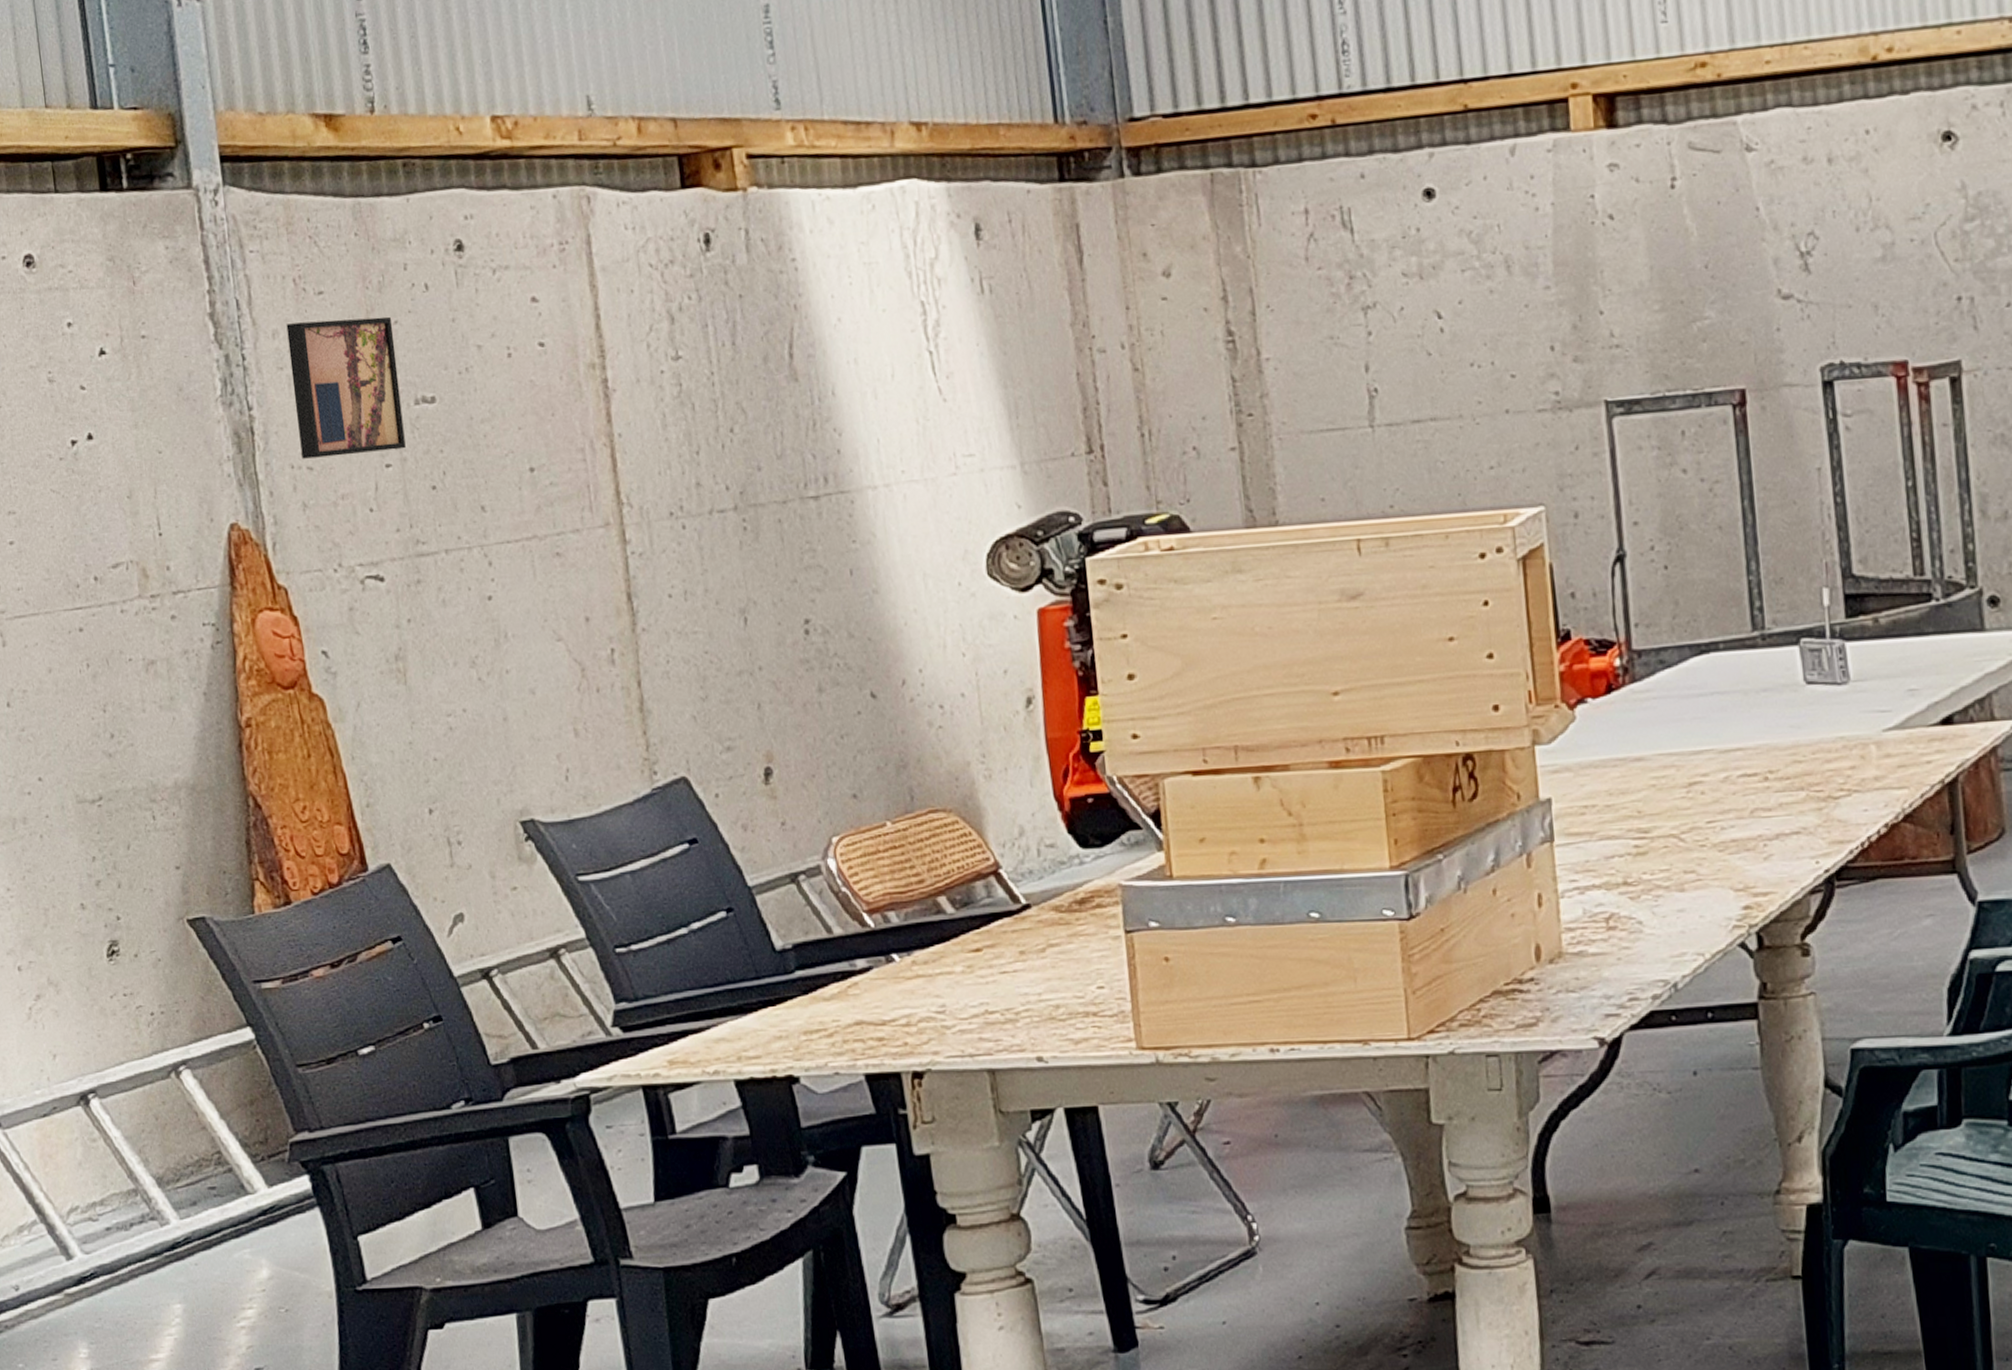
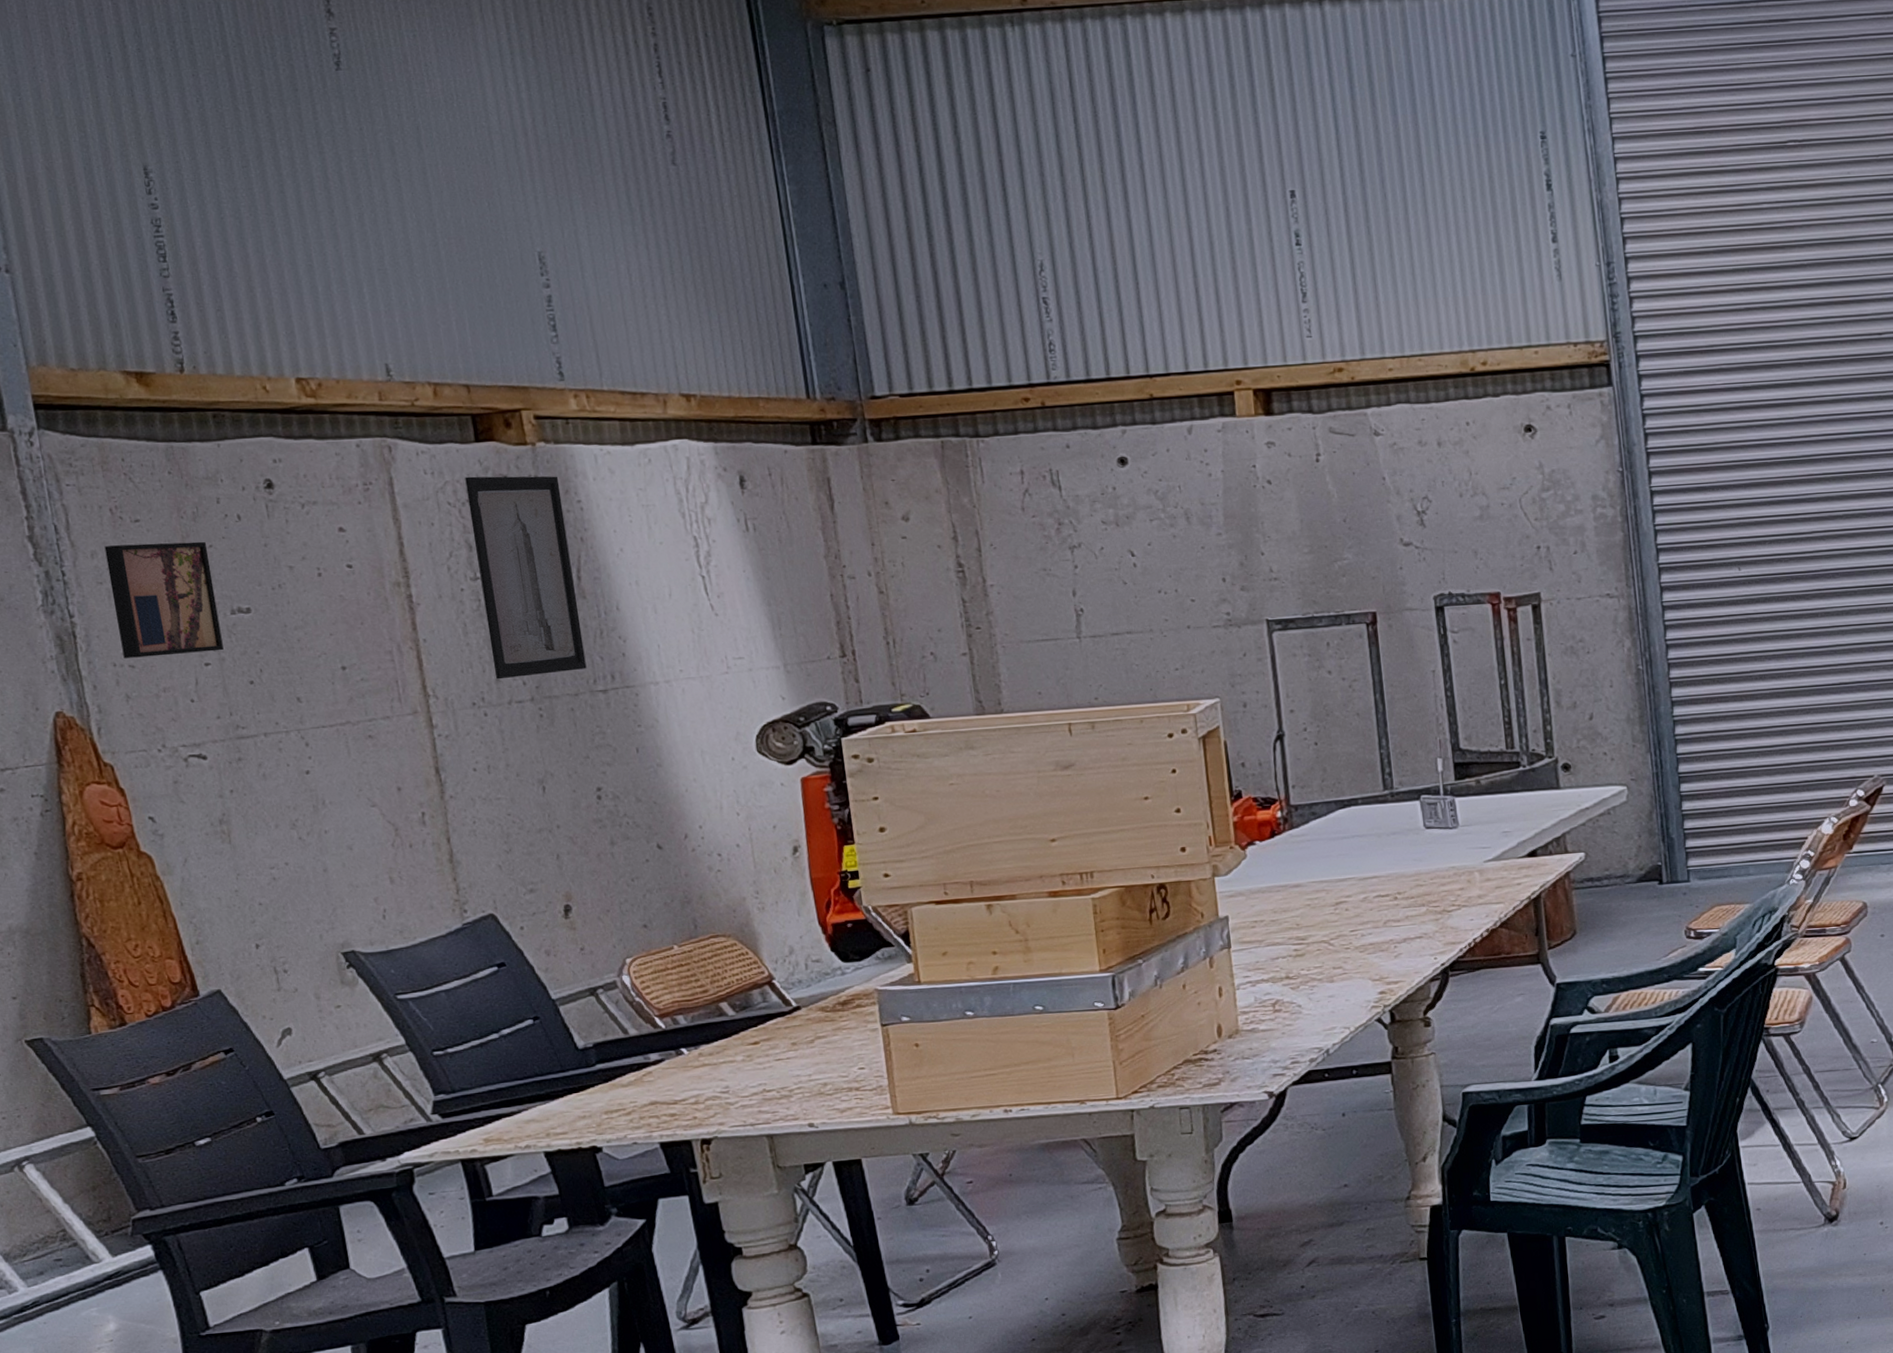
wall art: none [668,228,797,484] -> present [465,476,587,680]

